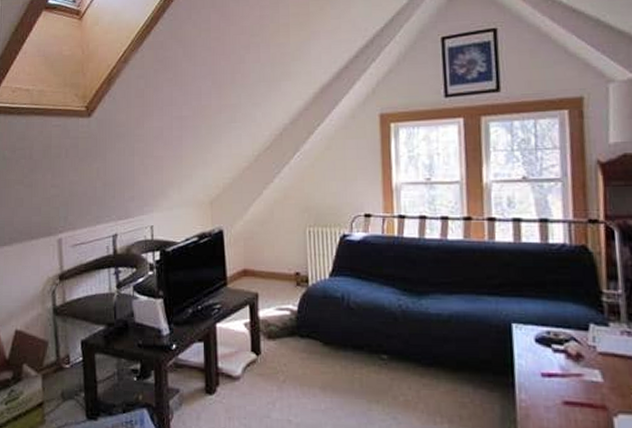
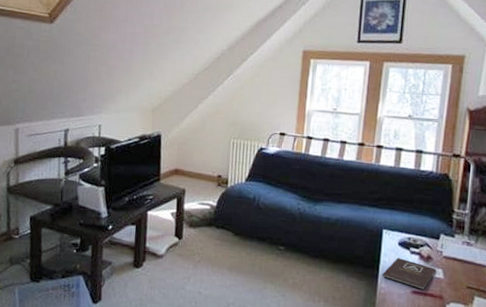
book: none [519,359,591,399] -> present [381,258,436,290]

